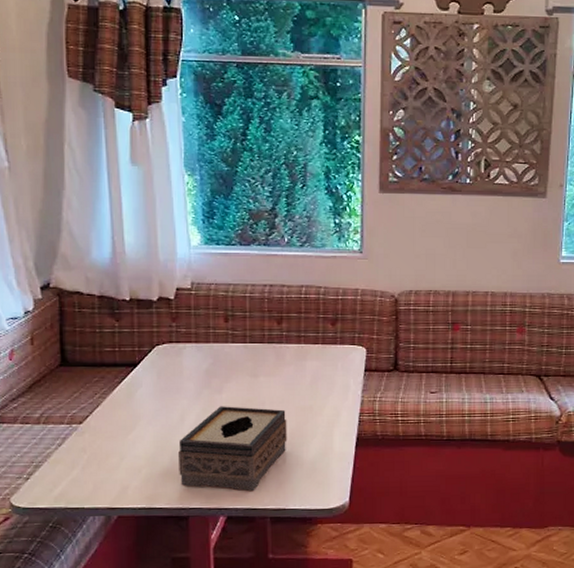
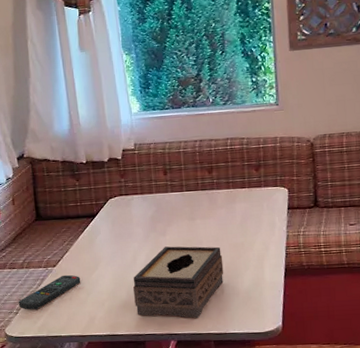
remote control: none [31,434,113,475] -> present [19,274,81,310]

